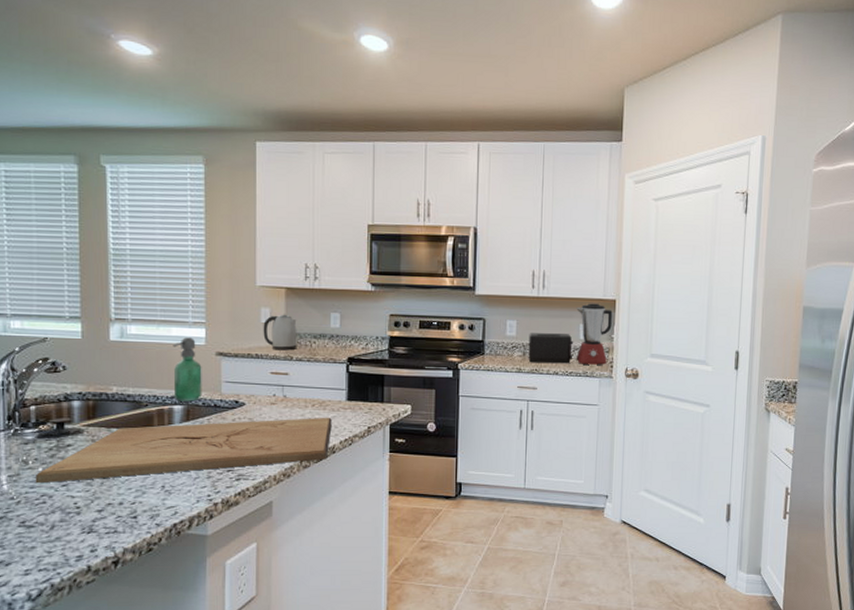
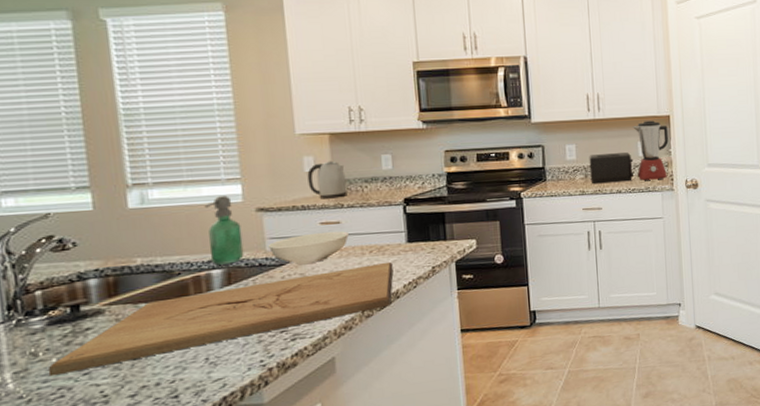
bowl: none [223,381,296,410] -> present [267,230,350,265]

